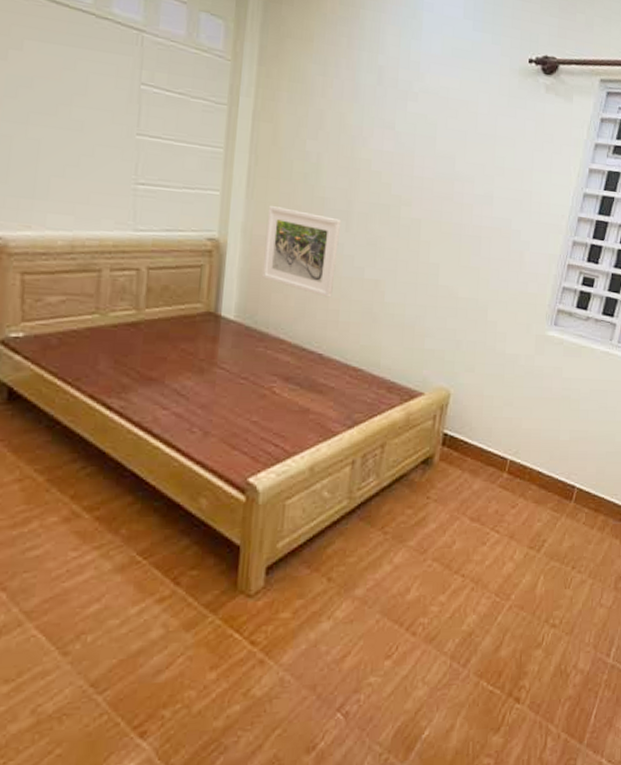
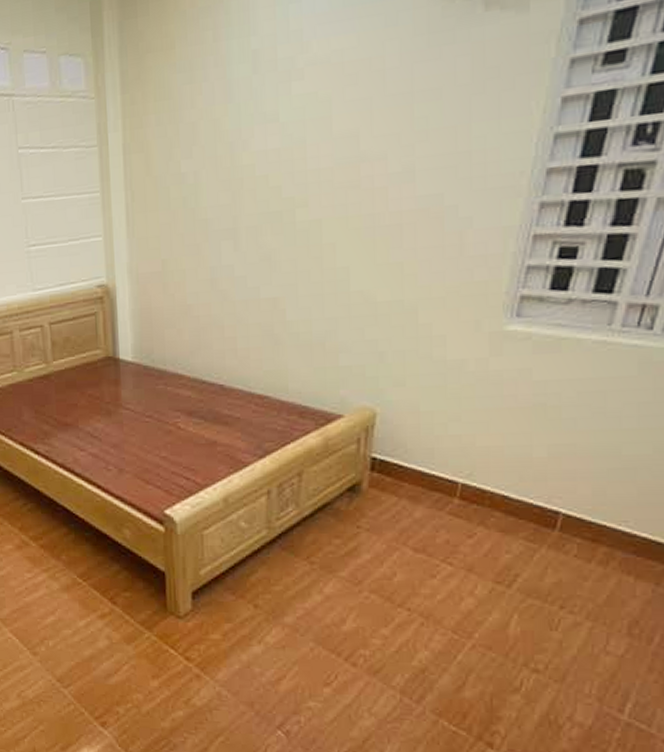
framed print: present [261,206,342,298] -> none [150,239,229,326]

